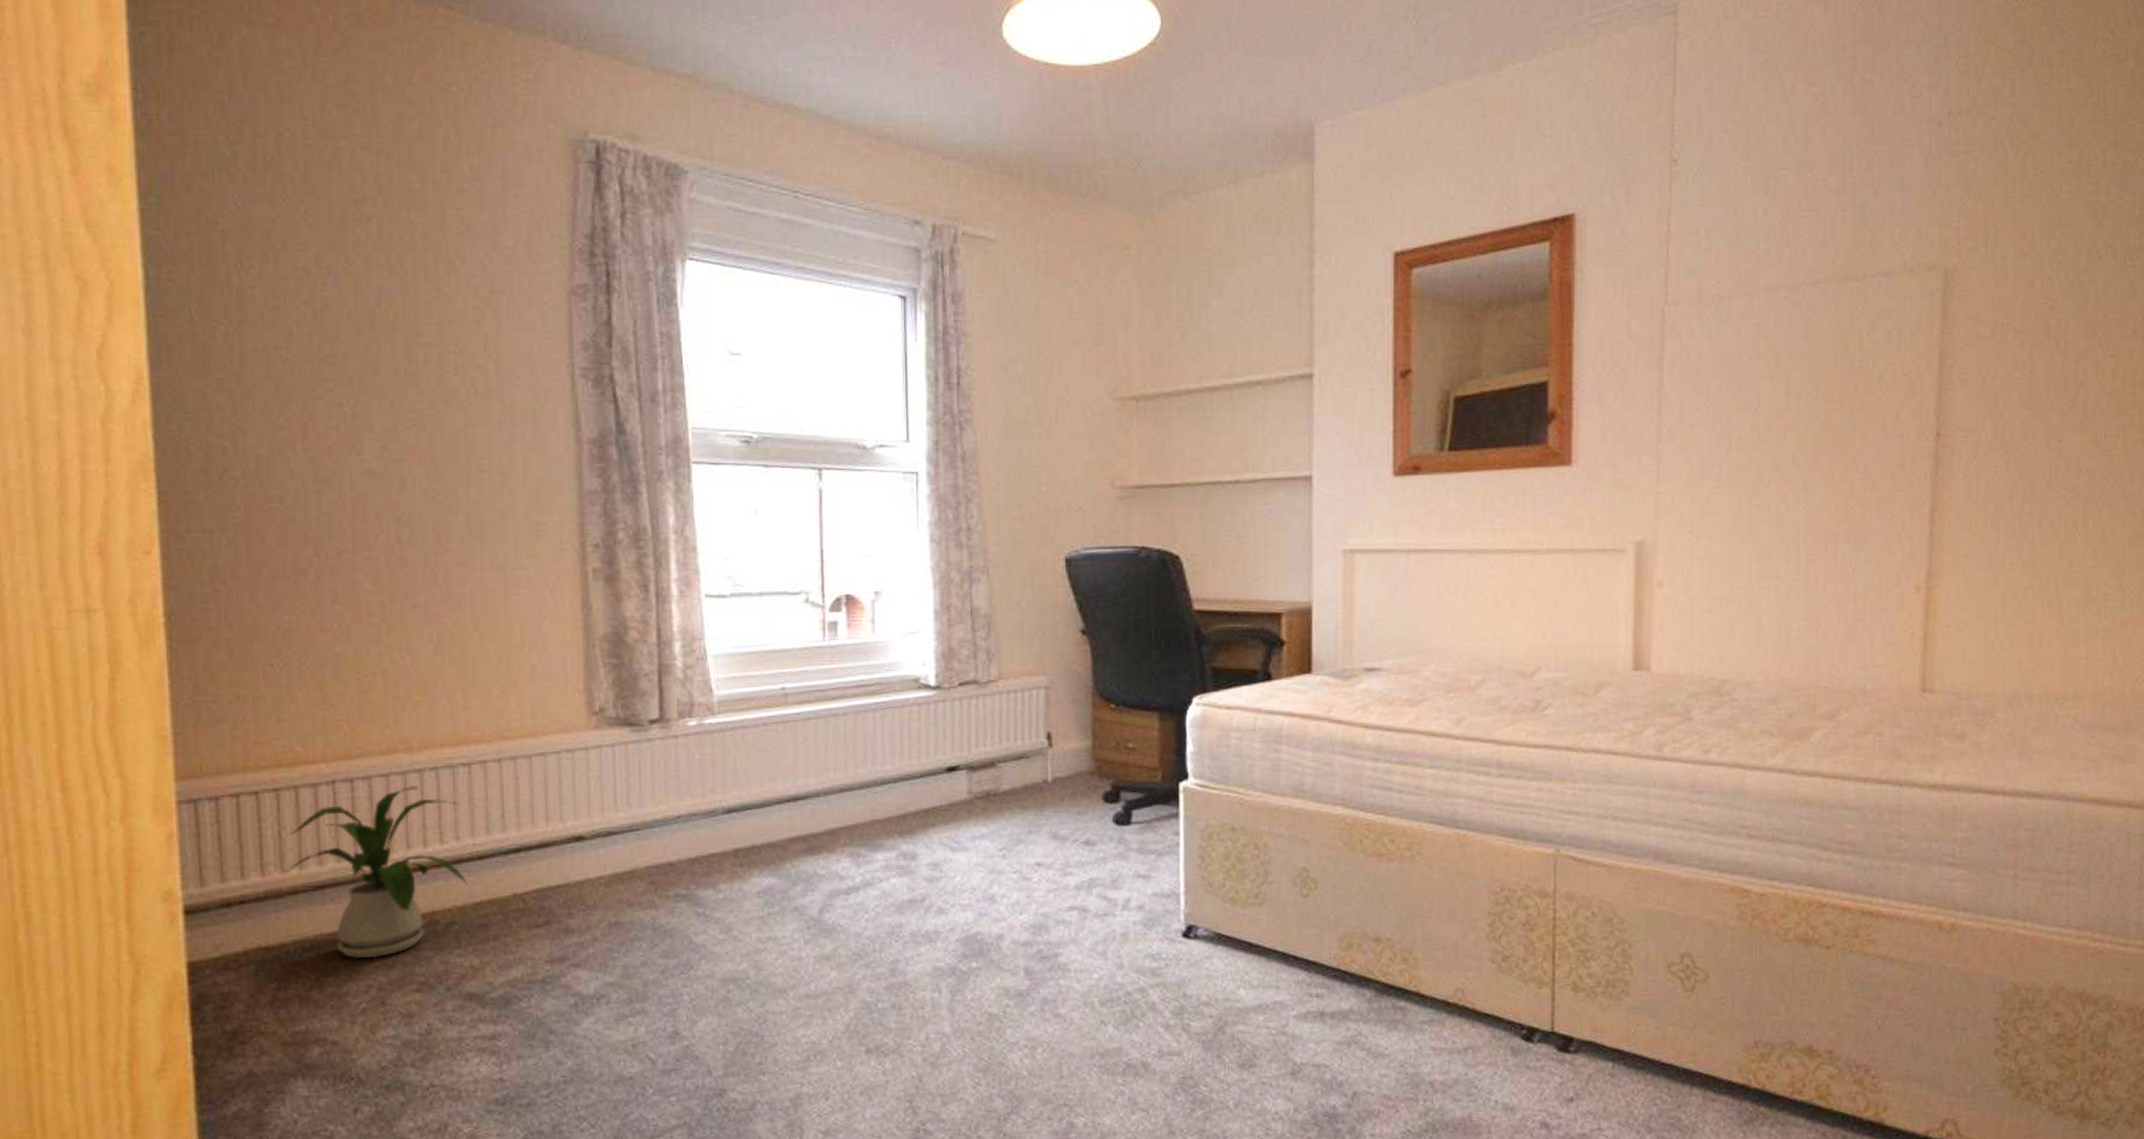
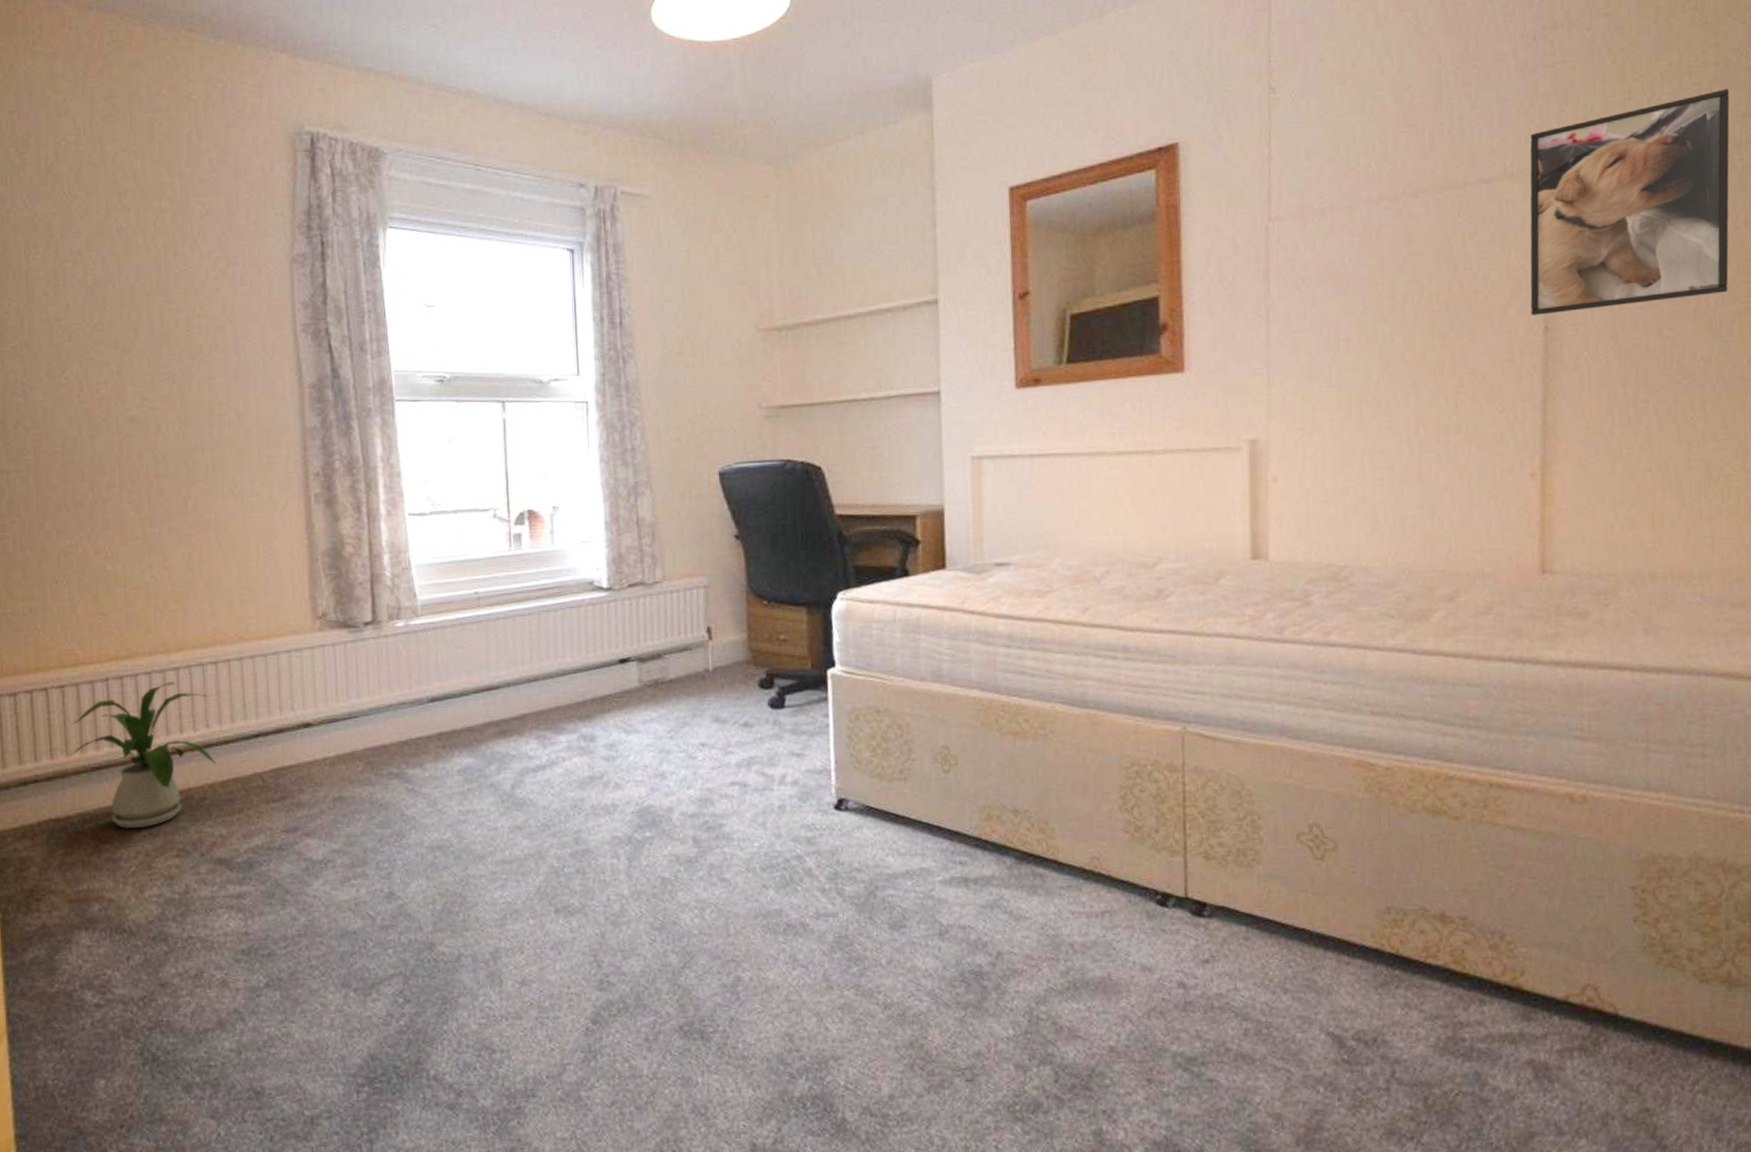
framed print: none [1924,191,2126,421] -> present [1530,89,1730,316]

